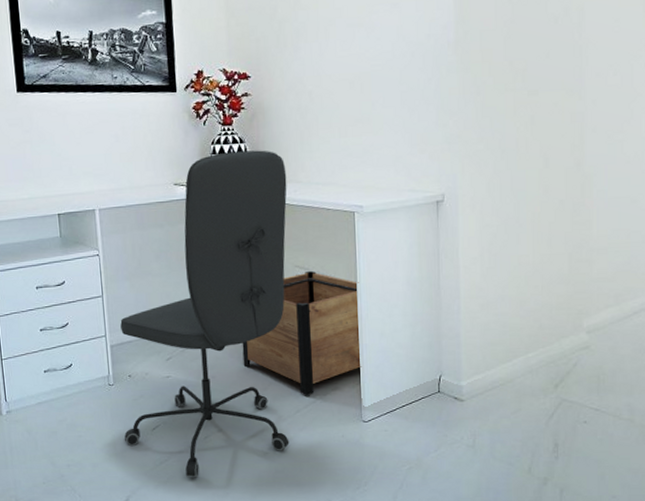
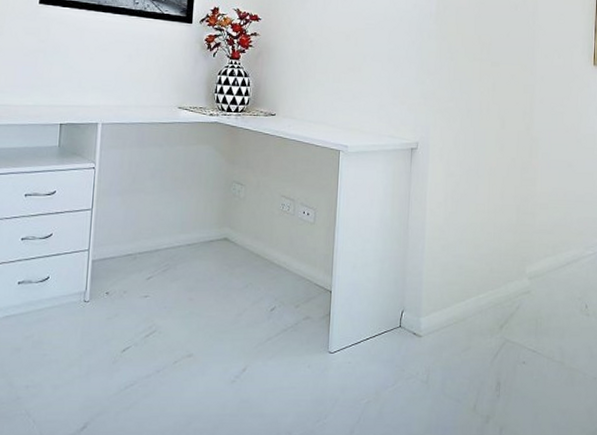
office chair: present [120,150,290,478] -> none [92,83,283,405]
planter: present [242,270,363,396] -> none [222,201,338,324]

